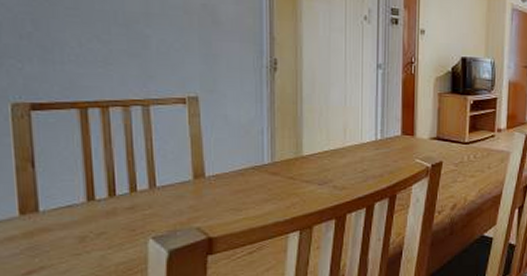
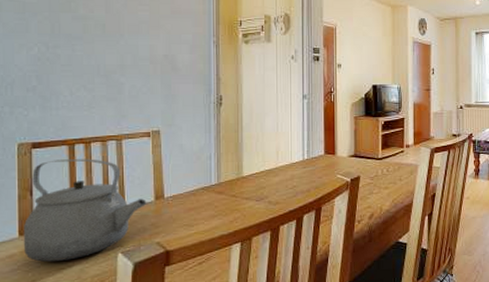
tea kettle: none [24,125,184,246] -> present [23,159,147,262]

